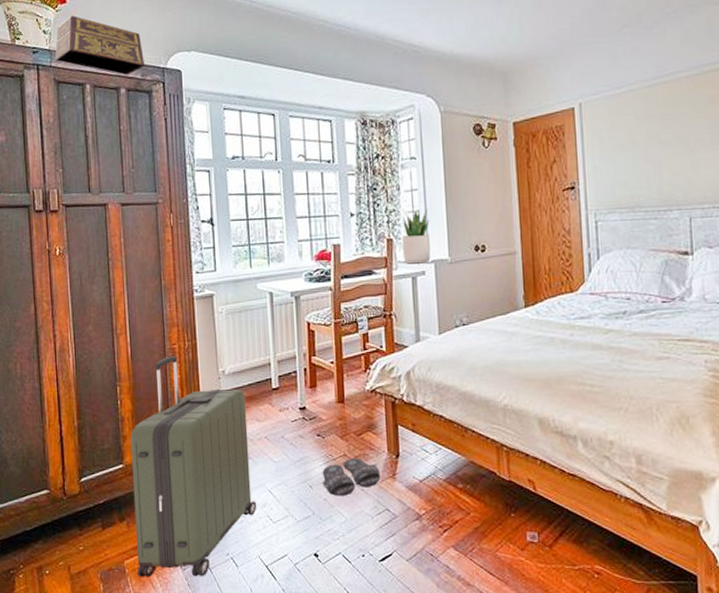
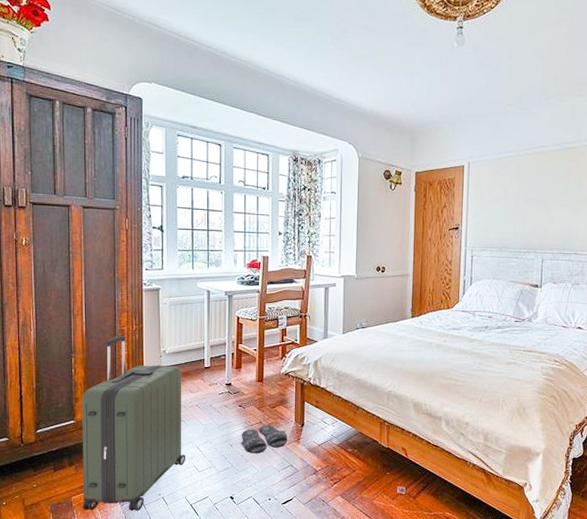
decorative box: present [54,15,145,76] -> none [28,38,110,98]
planter: present [401,208,431,264] -> none [319,233,343,277]

